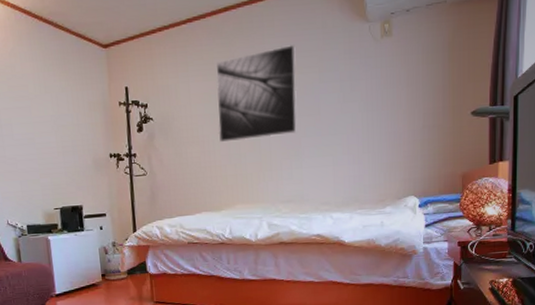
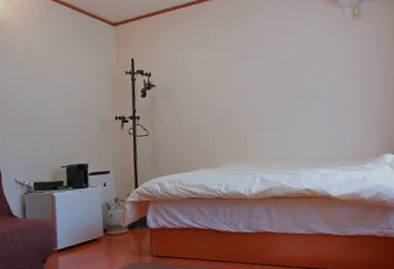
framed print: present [216,44,297,143] -> none [212,24,284,107]

